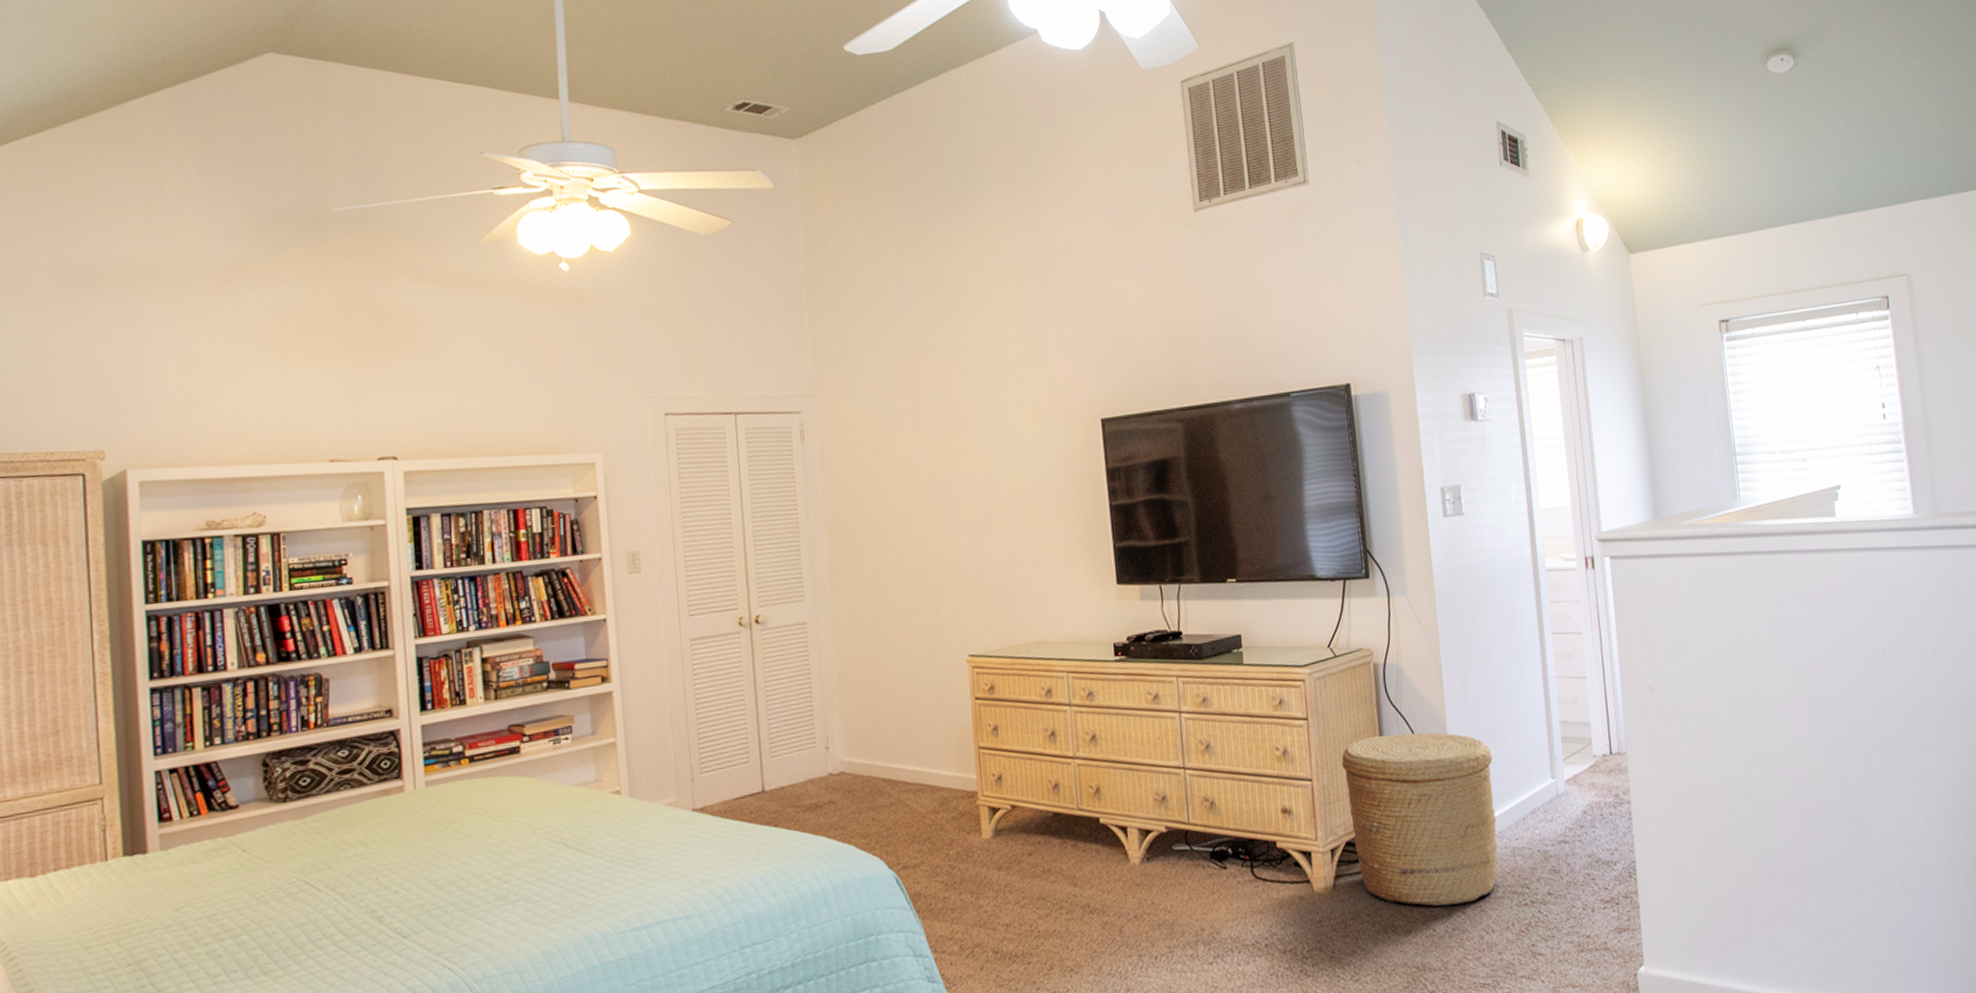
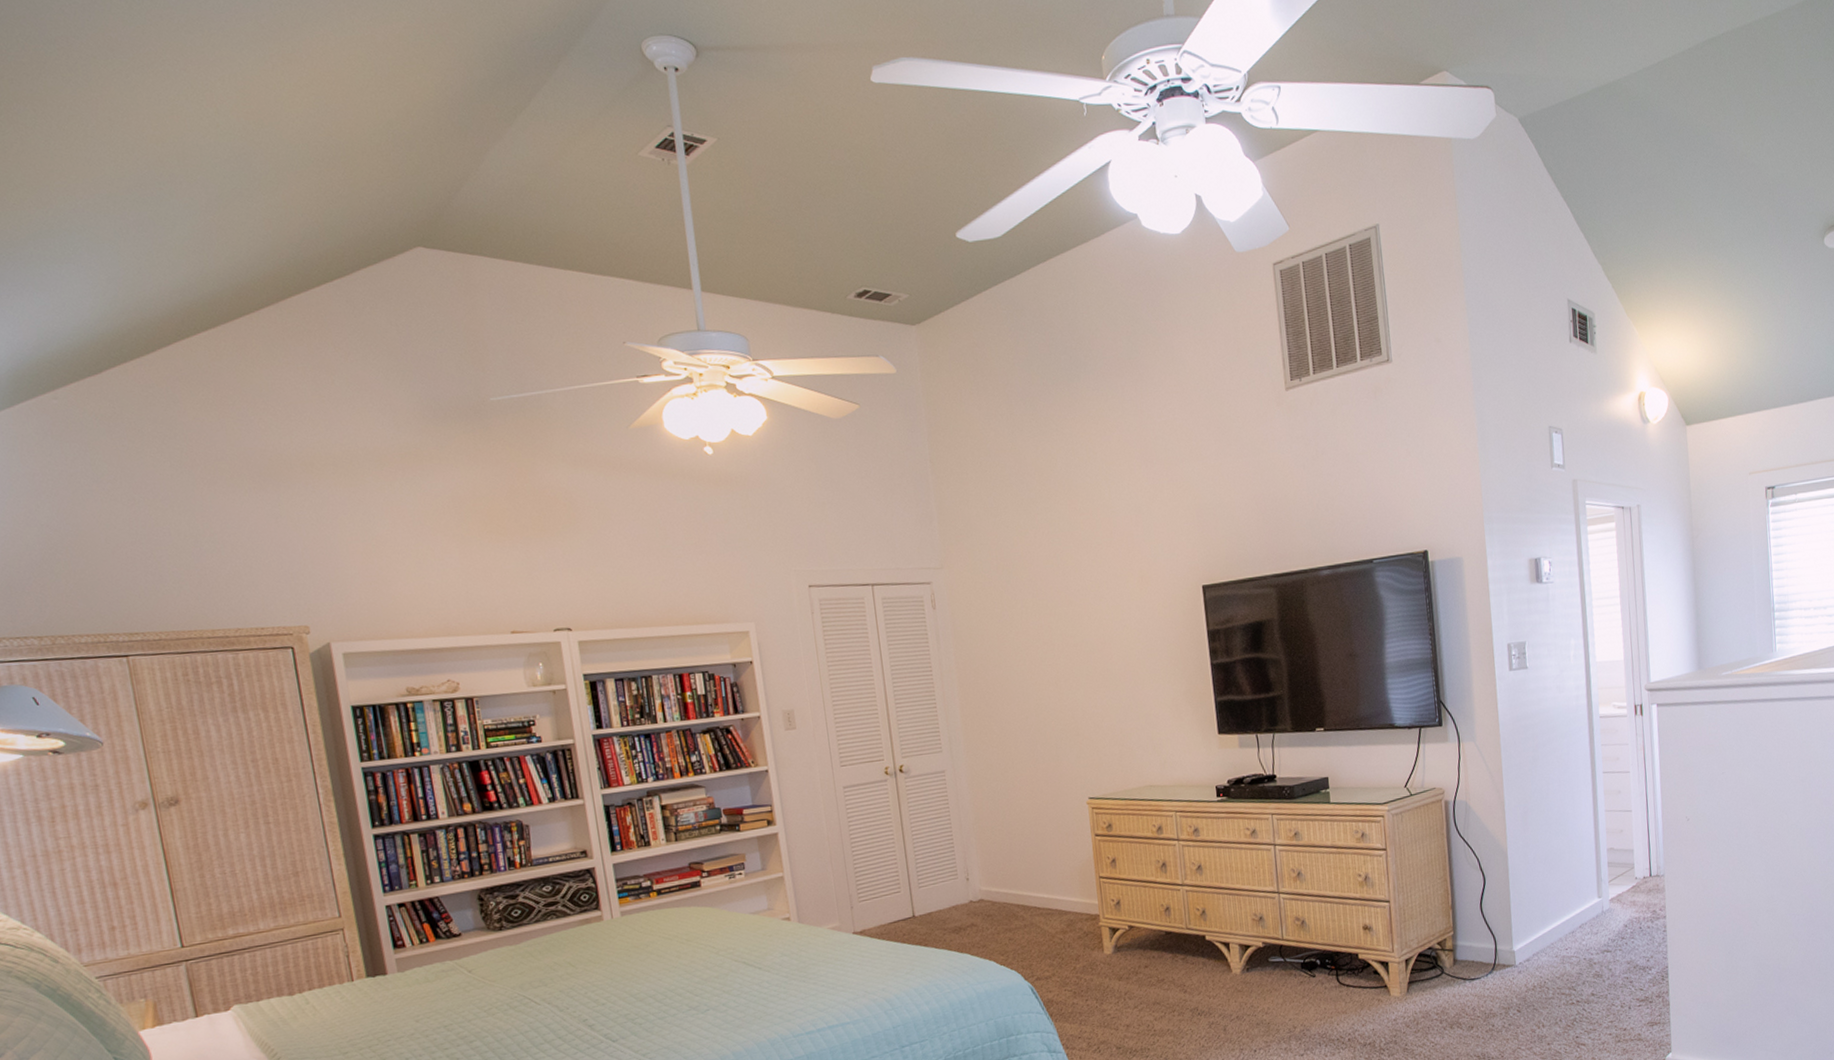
woven basket: present [1341,732,1498,907] -> none [1415,859,1549,1006]

